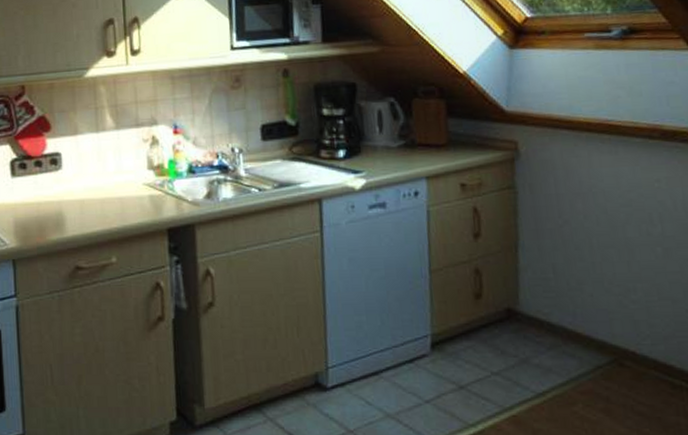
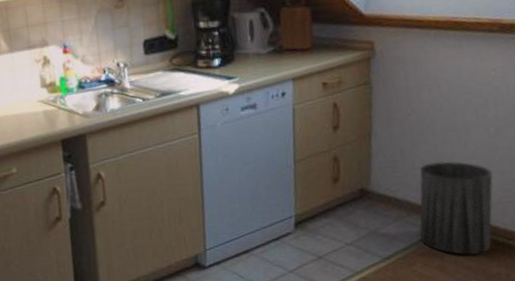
trash can: none [576,282,667,397] -> present [419,161,494,255]

